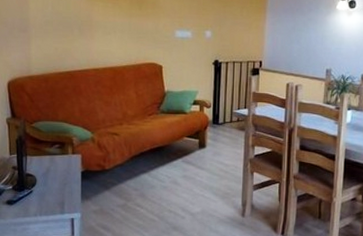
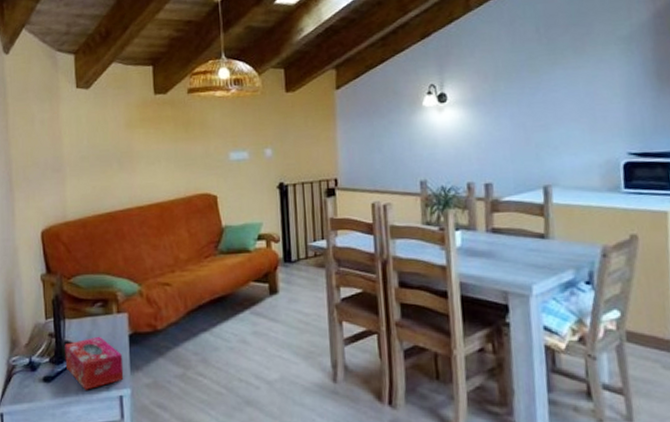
tissue box: none [26,171,76,213] -> present [65,336,124,390]

